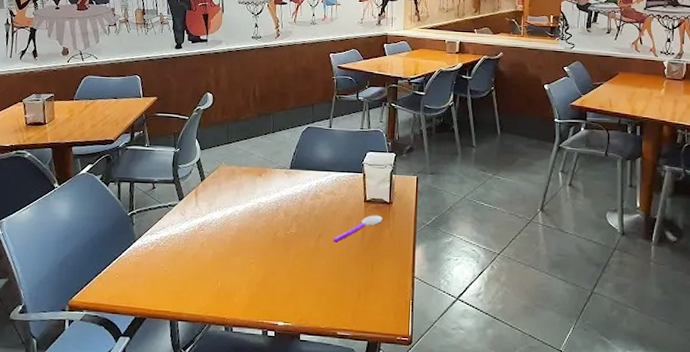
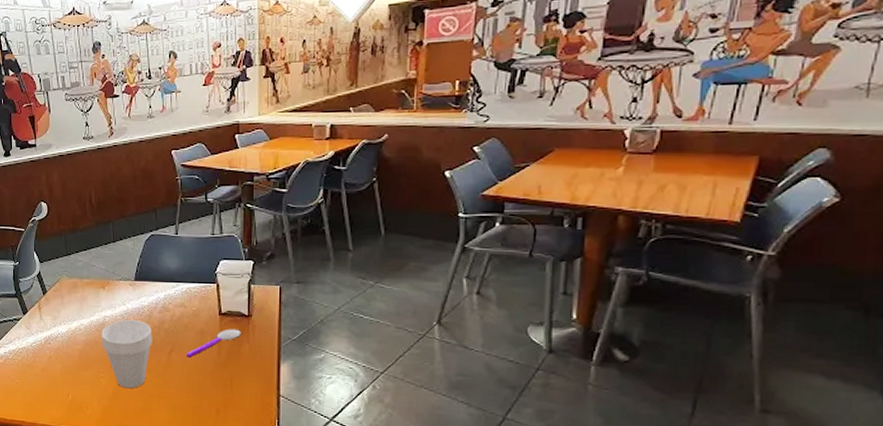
cup: none [254,205,303,274] -> present [102,319,153,389]

